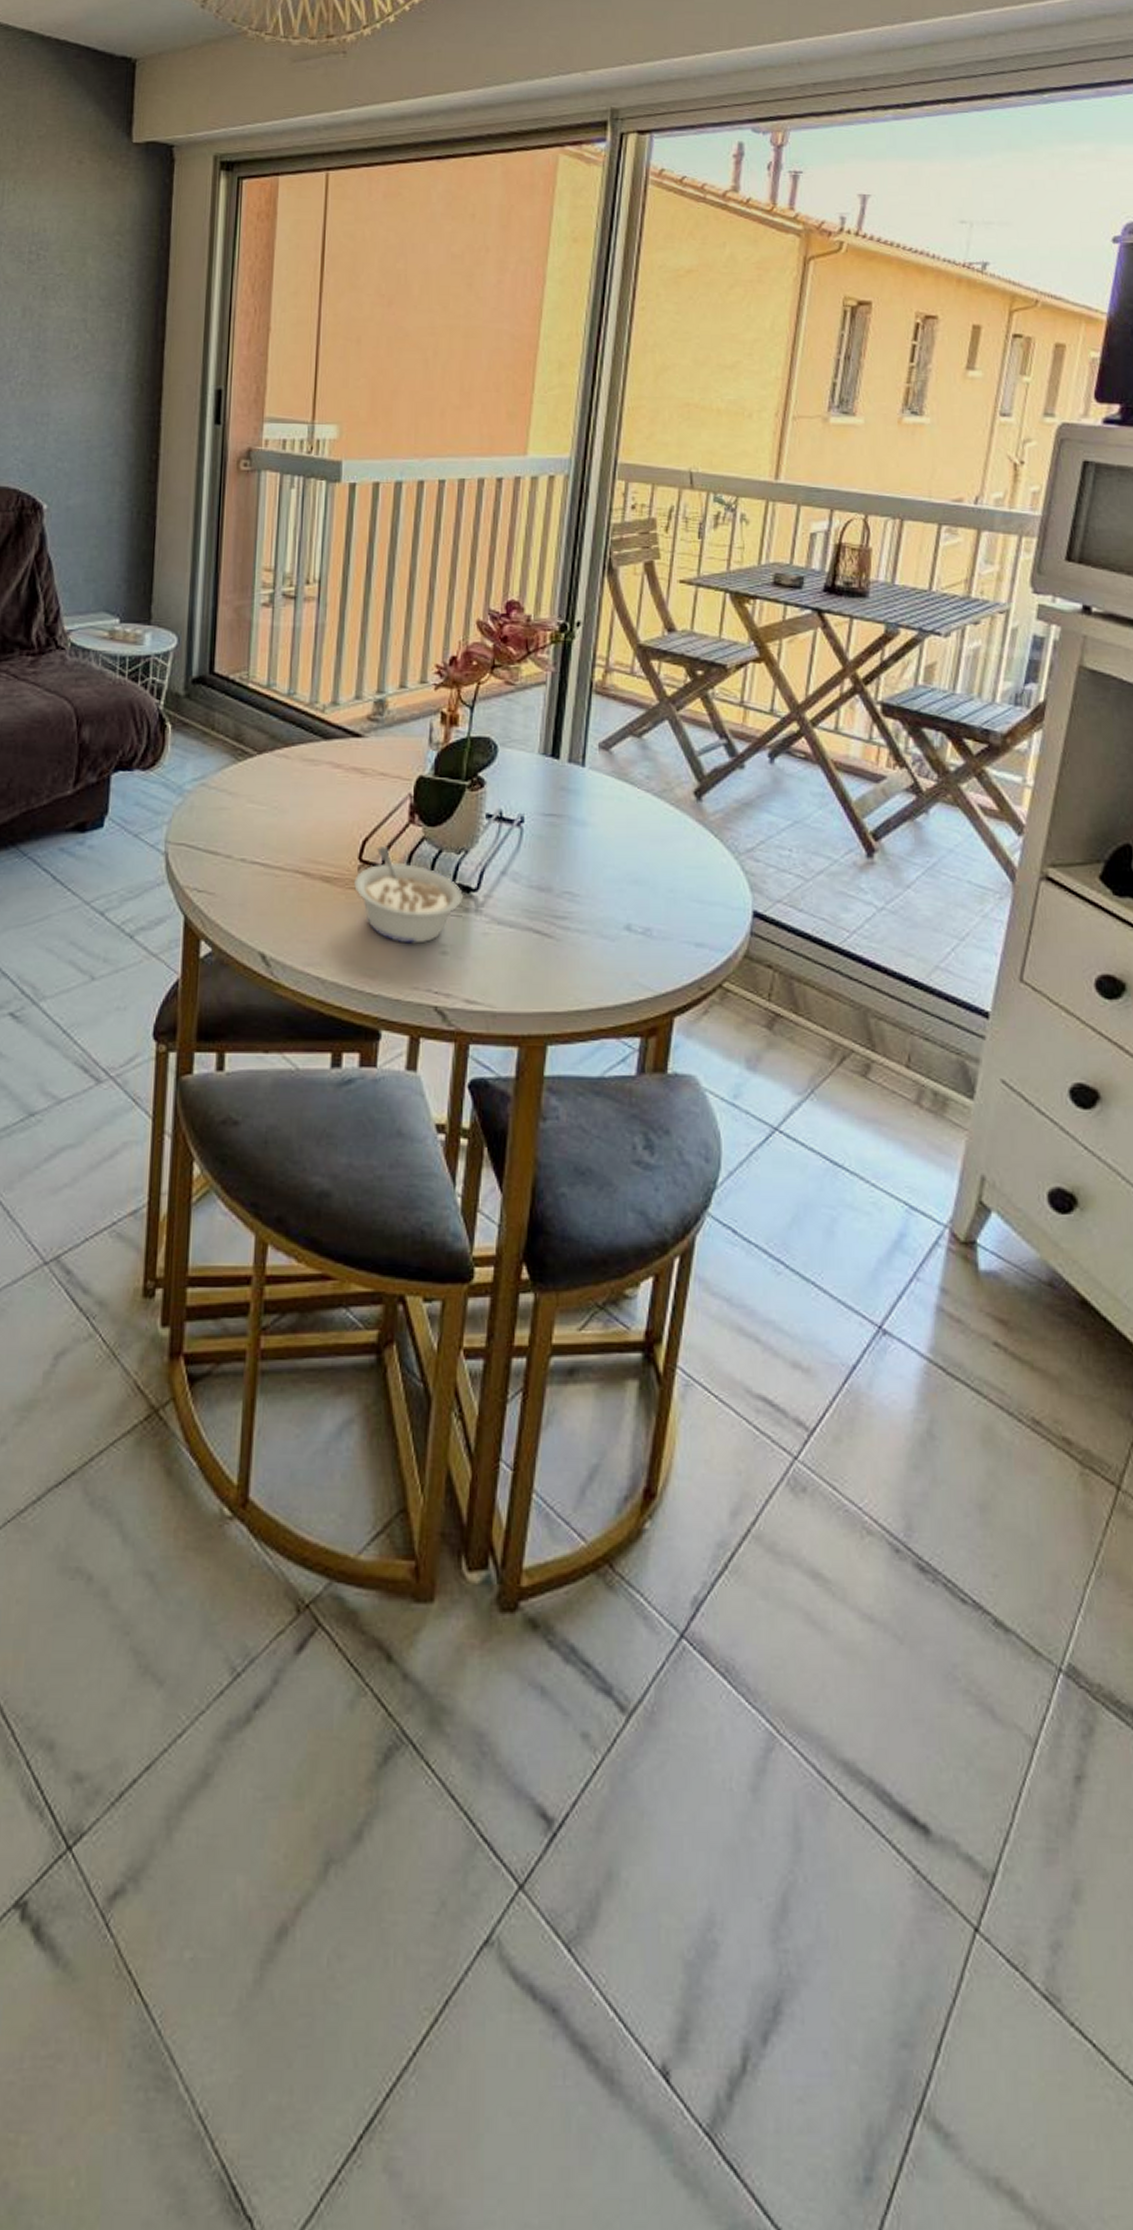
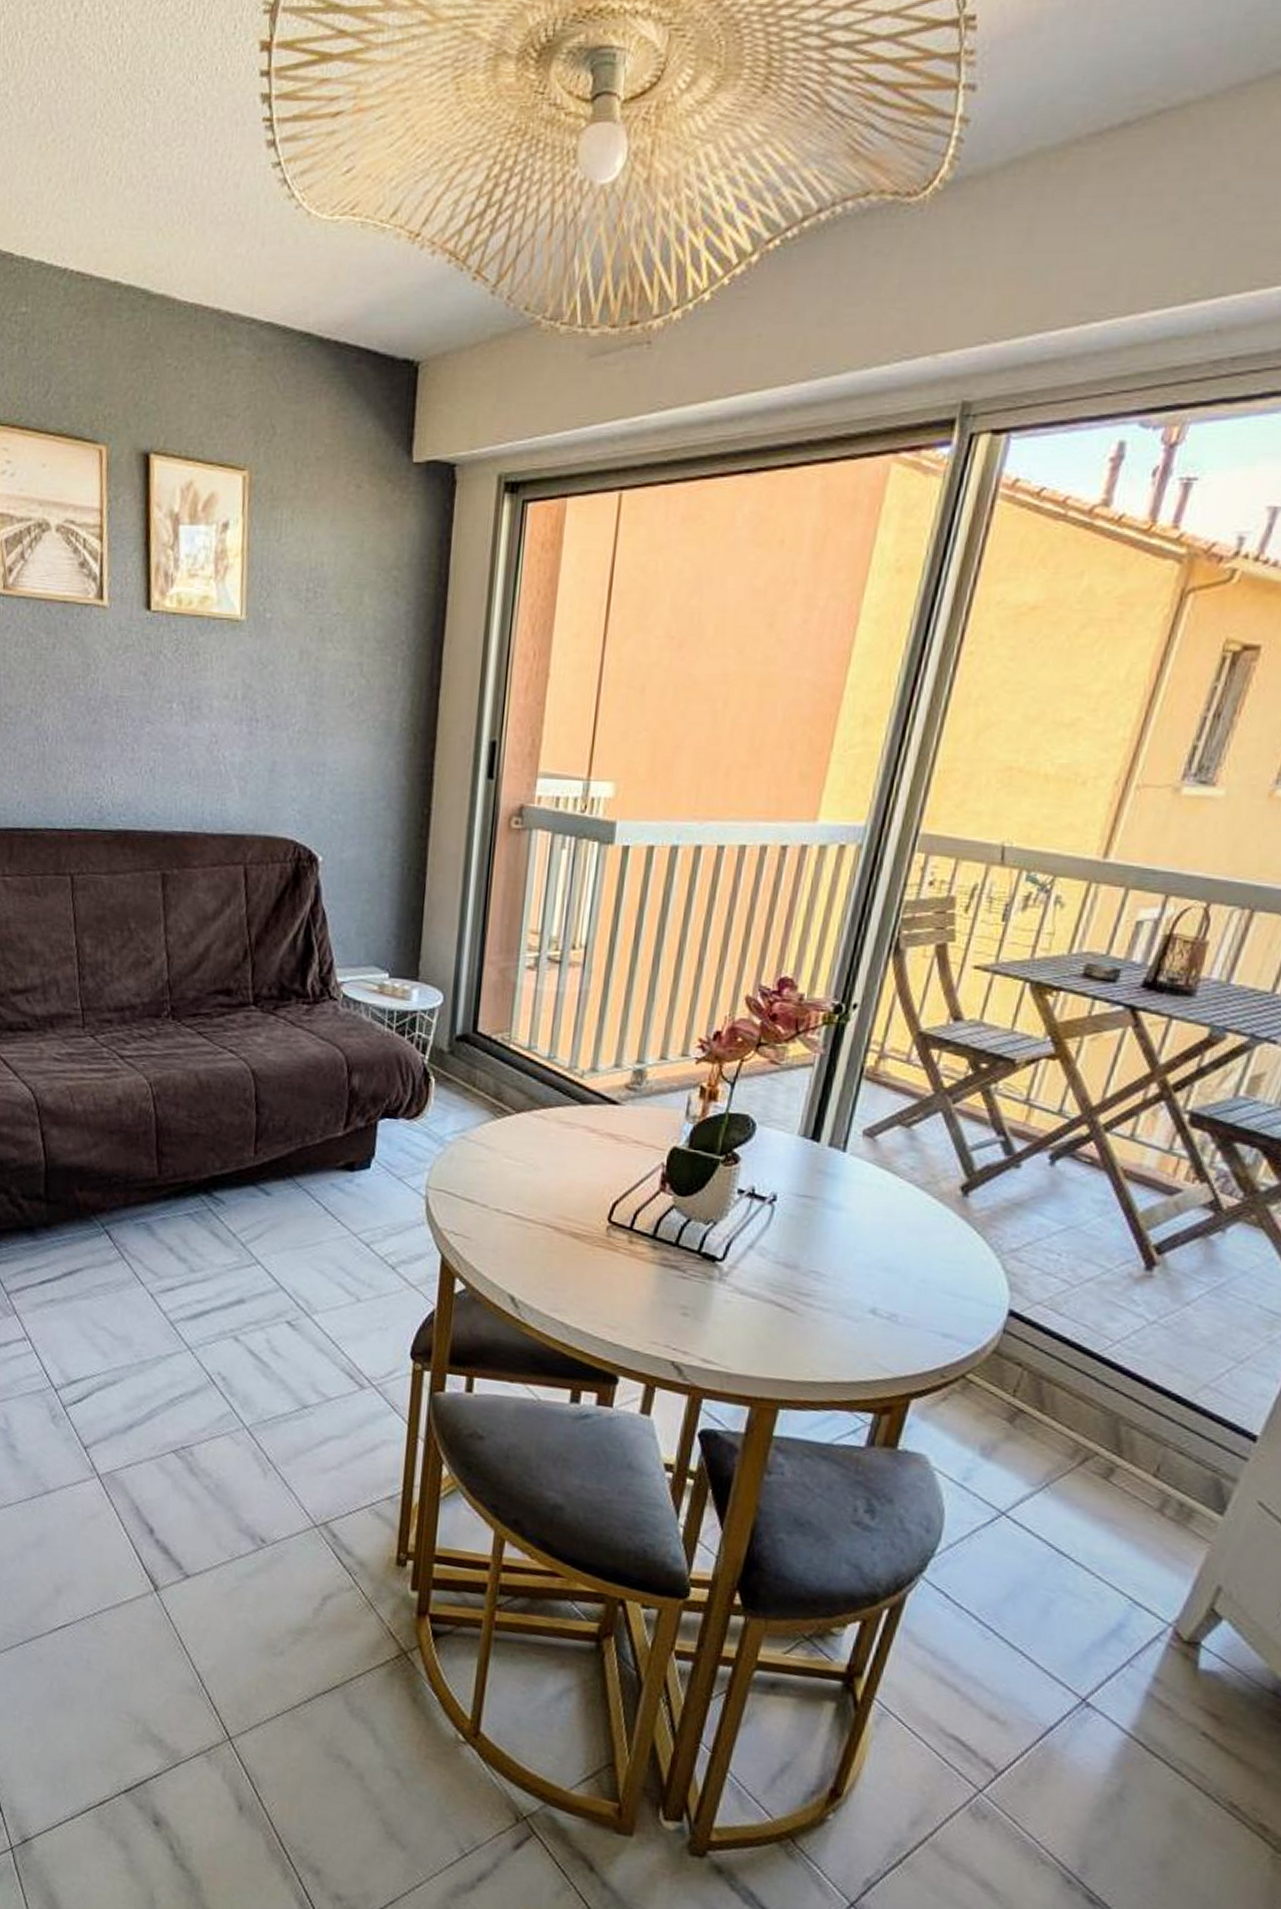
legume: present [354,845,463,944] -> none [602,1210,708,1304]

